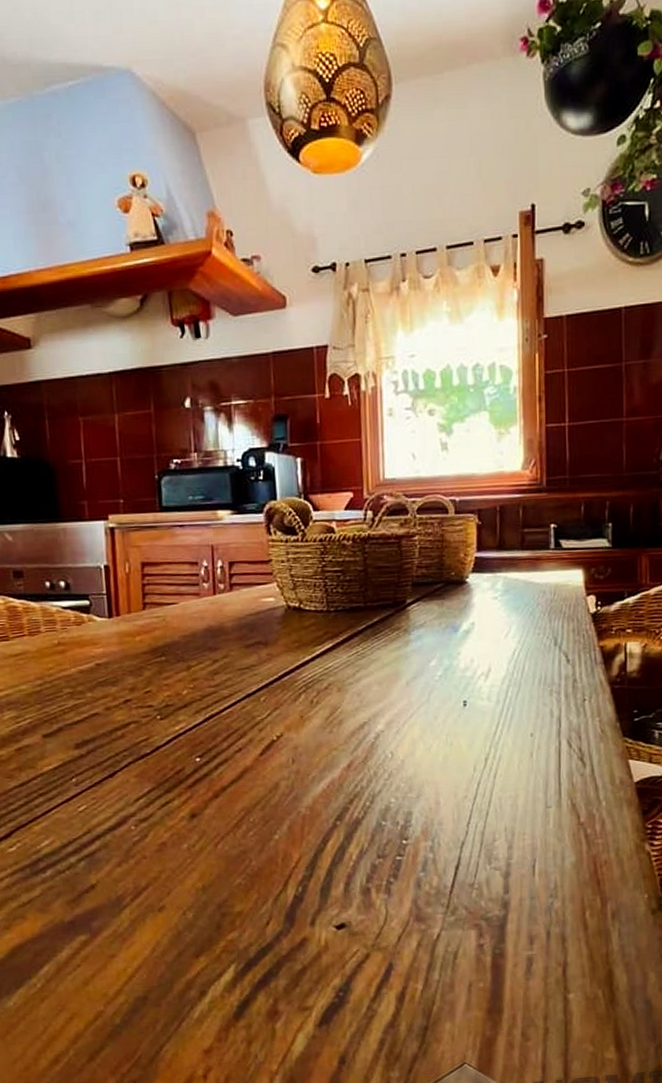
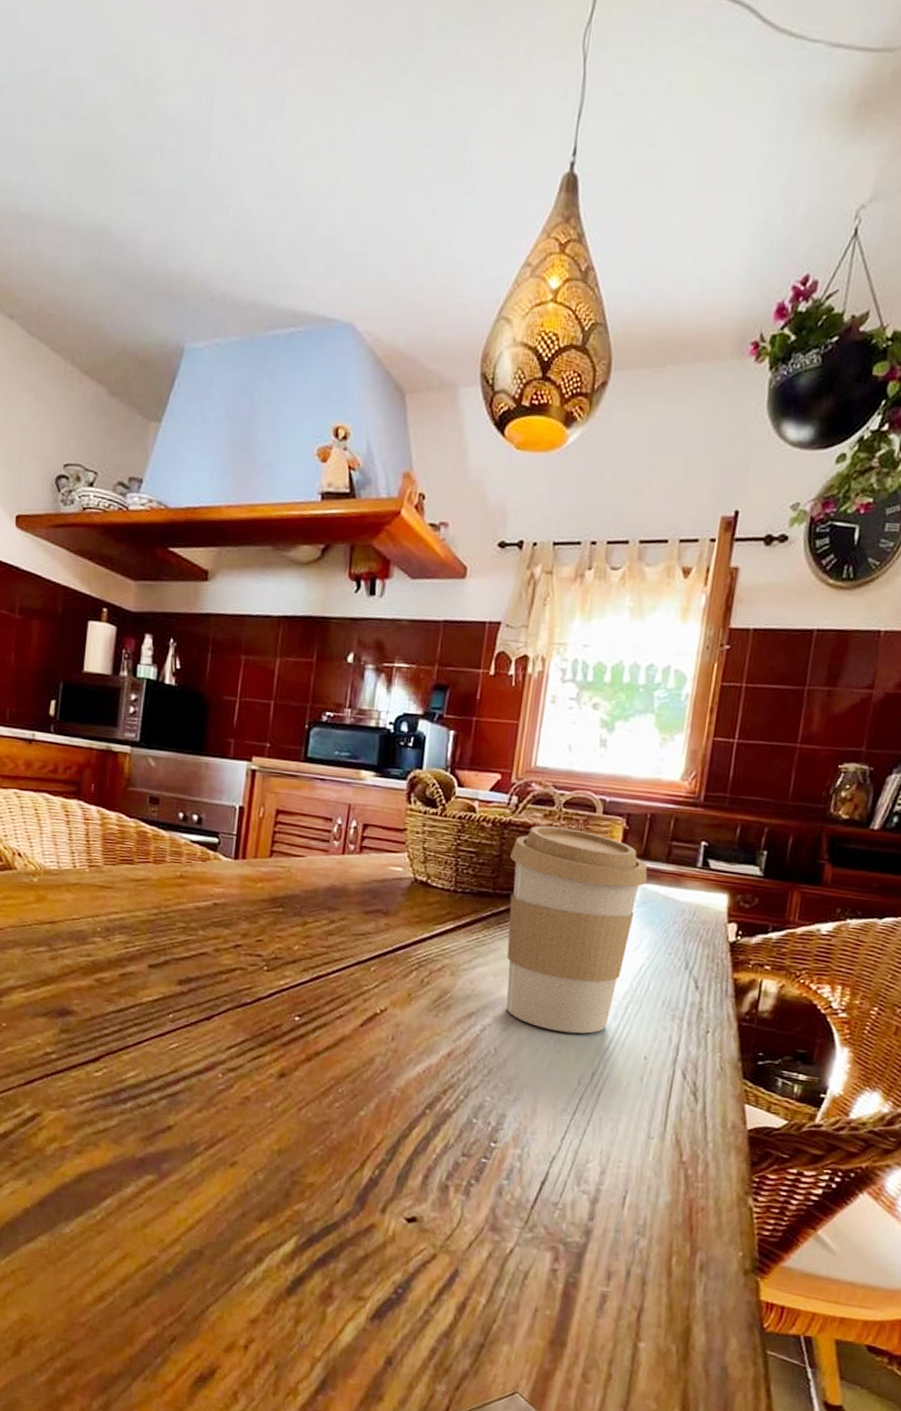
coffee cup: none [375,532,506,726] -> present [506,825,648,1034]

